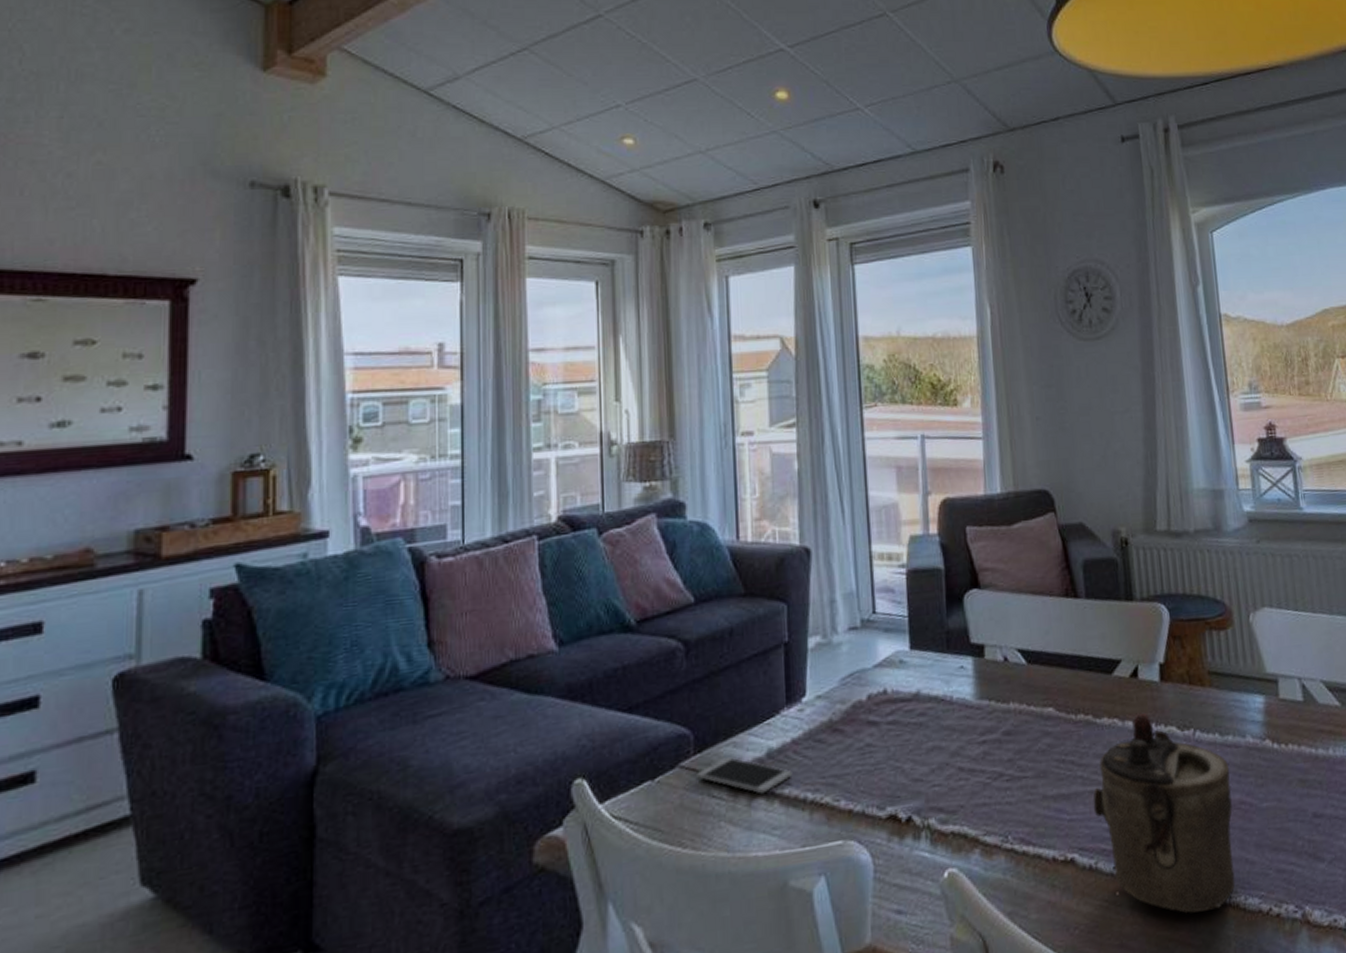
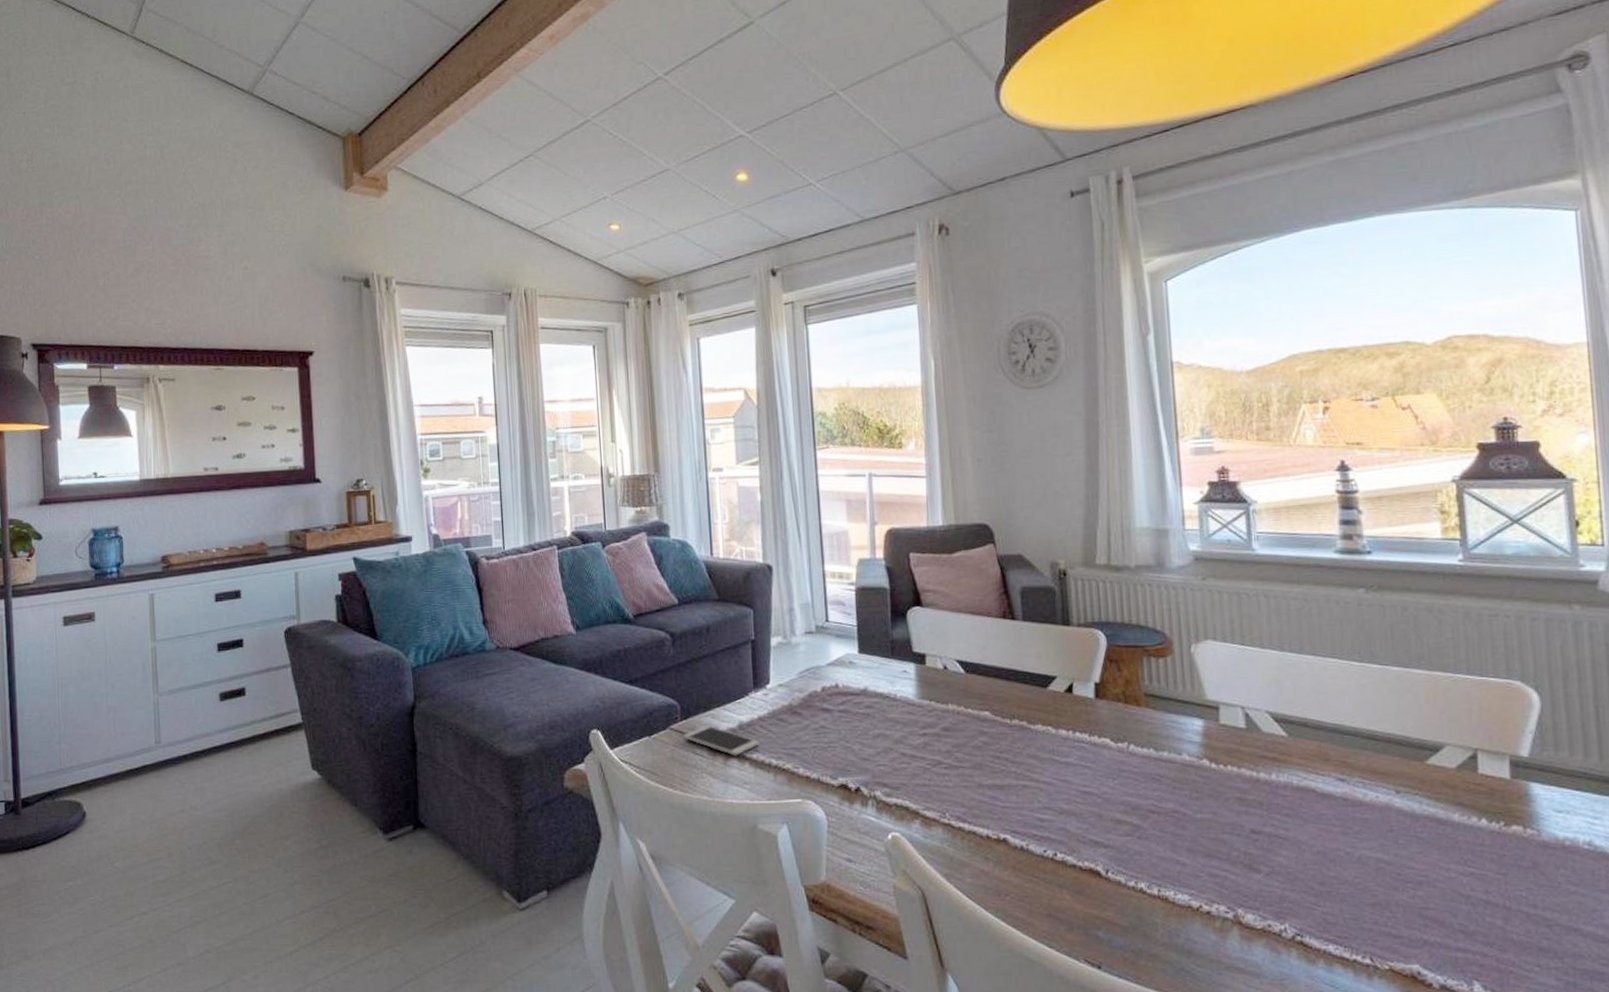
teapot: present [1093,714,1236,913] -> none [1025,725,1165,898]

